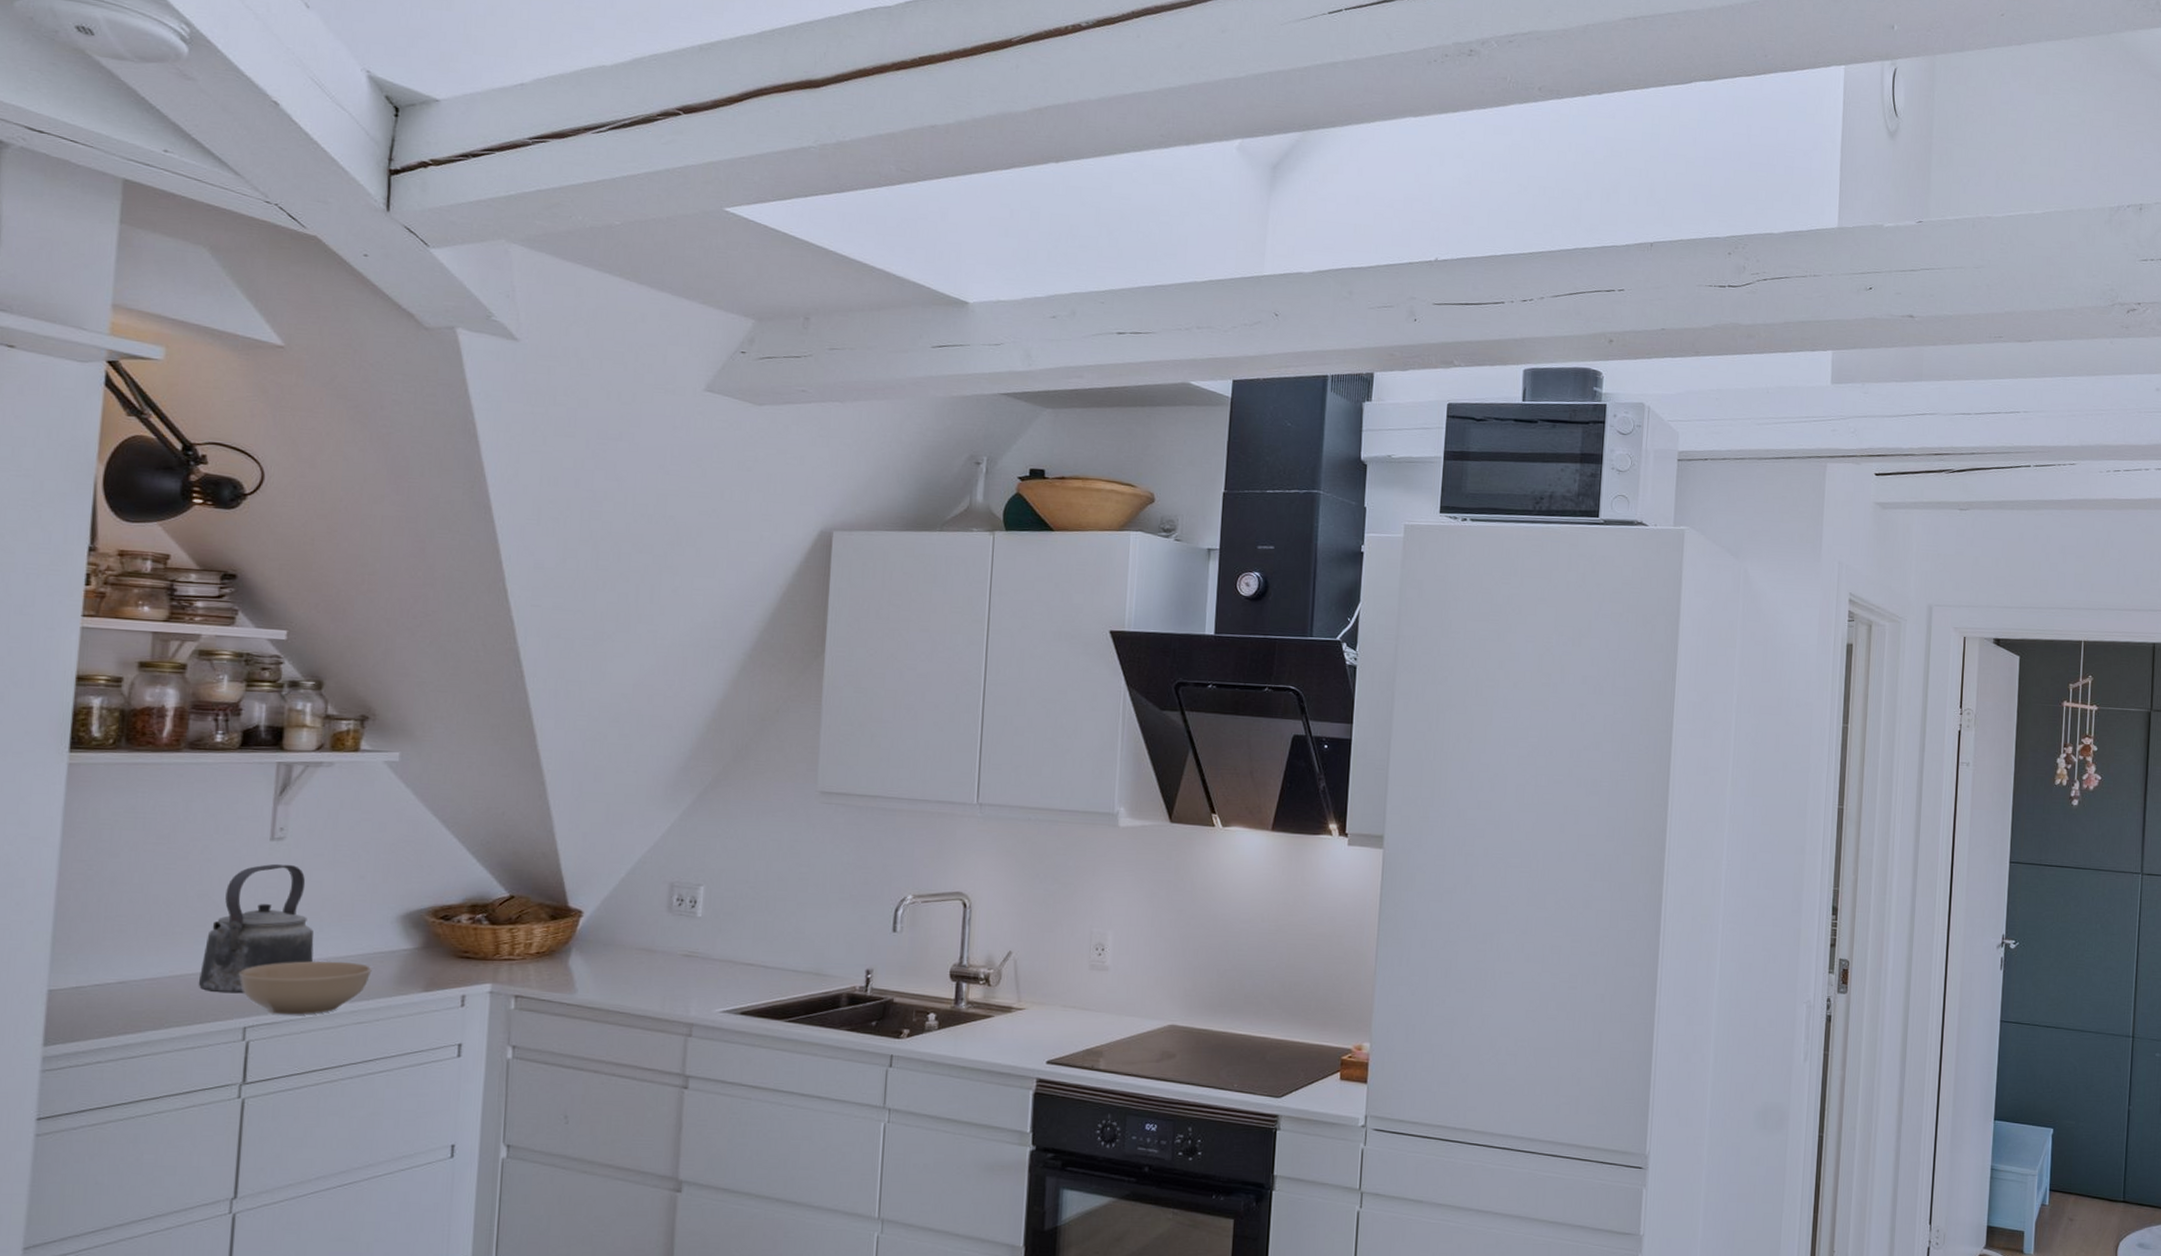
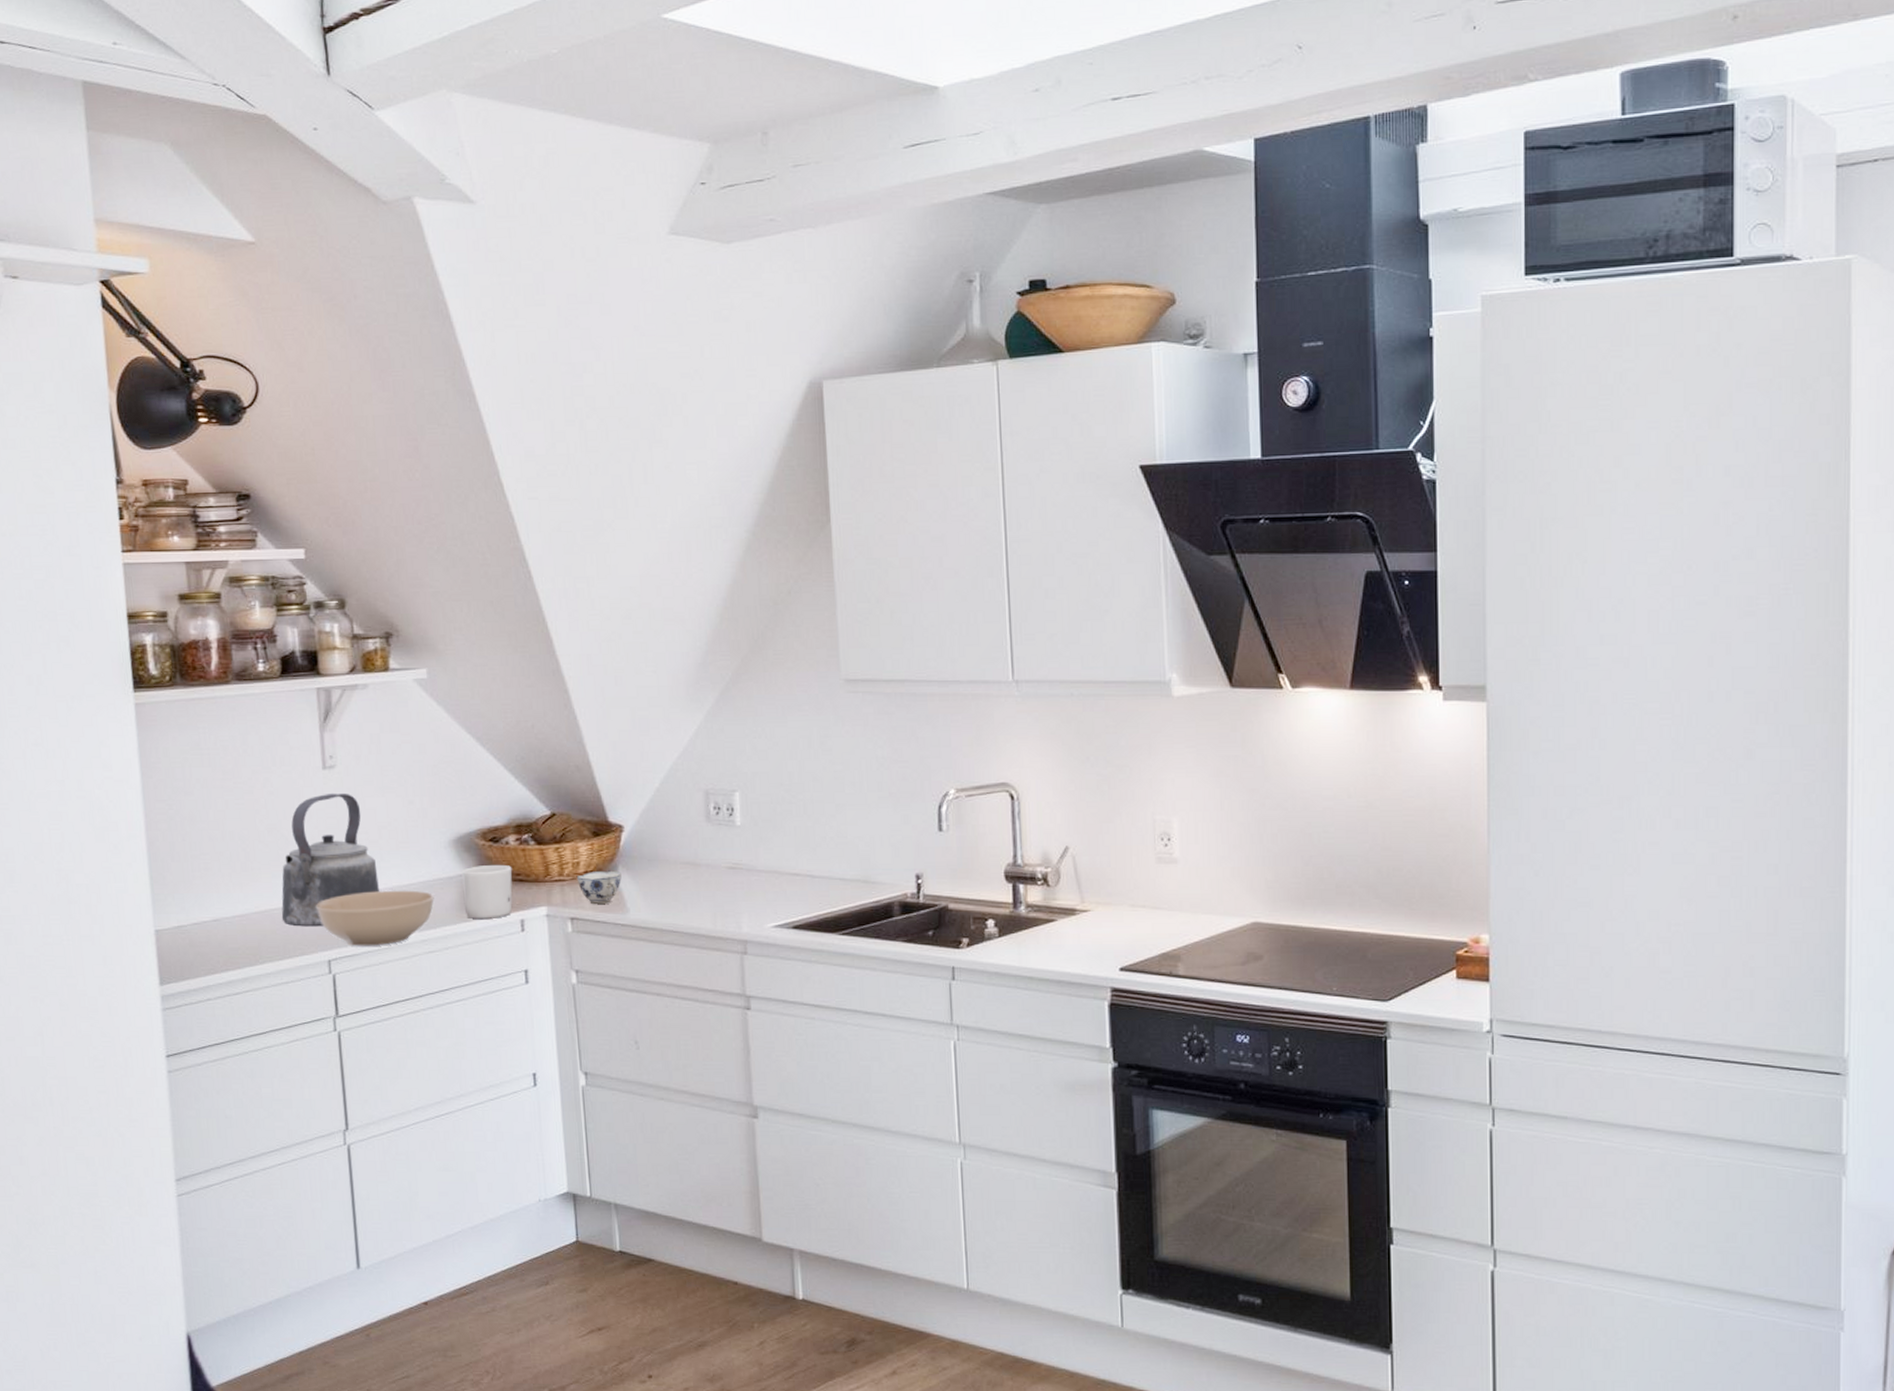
mug: none [403,941,461,993] -> present [461,864,513,919]
teacup: none [527,952,574,985] -> present [576,870,622,905]

